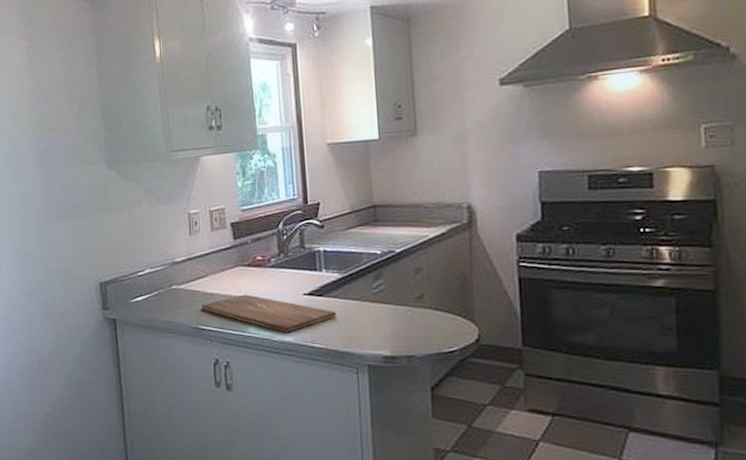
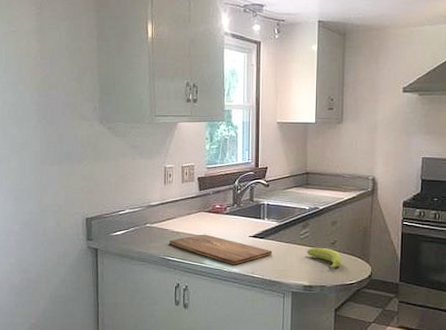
fruit: none [383,304,434,333] -> present [307,247,342,270]

